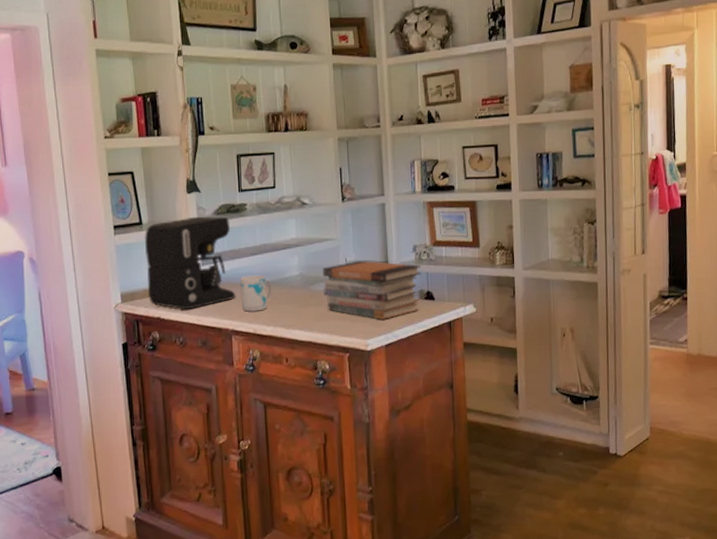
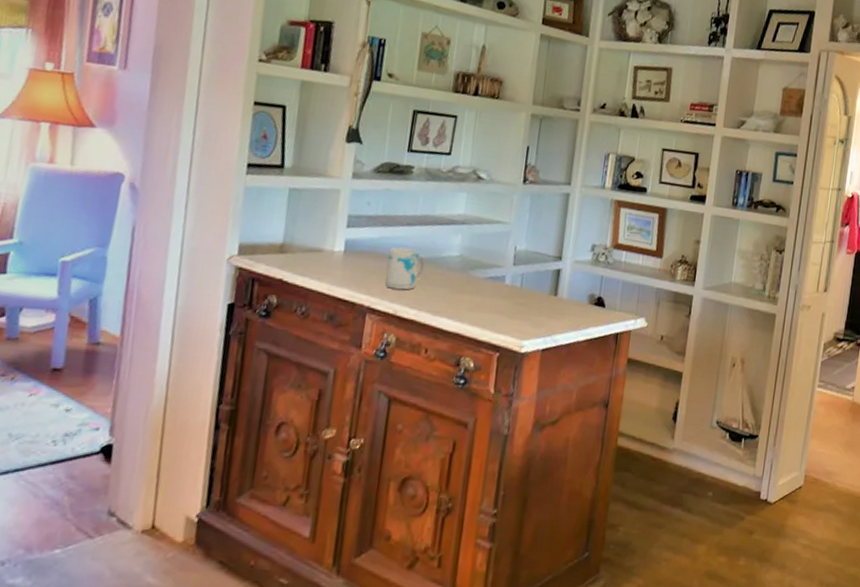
coffee maker: present [144,216,236,310] -> none [272,169,390,276]
book stack: present [322,260,422,320] -> none [483,250,598,321]

